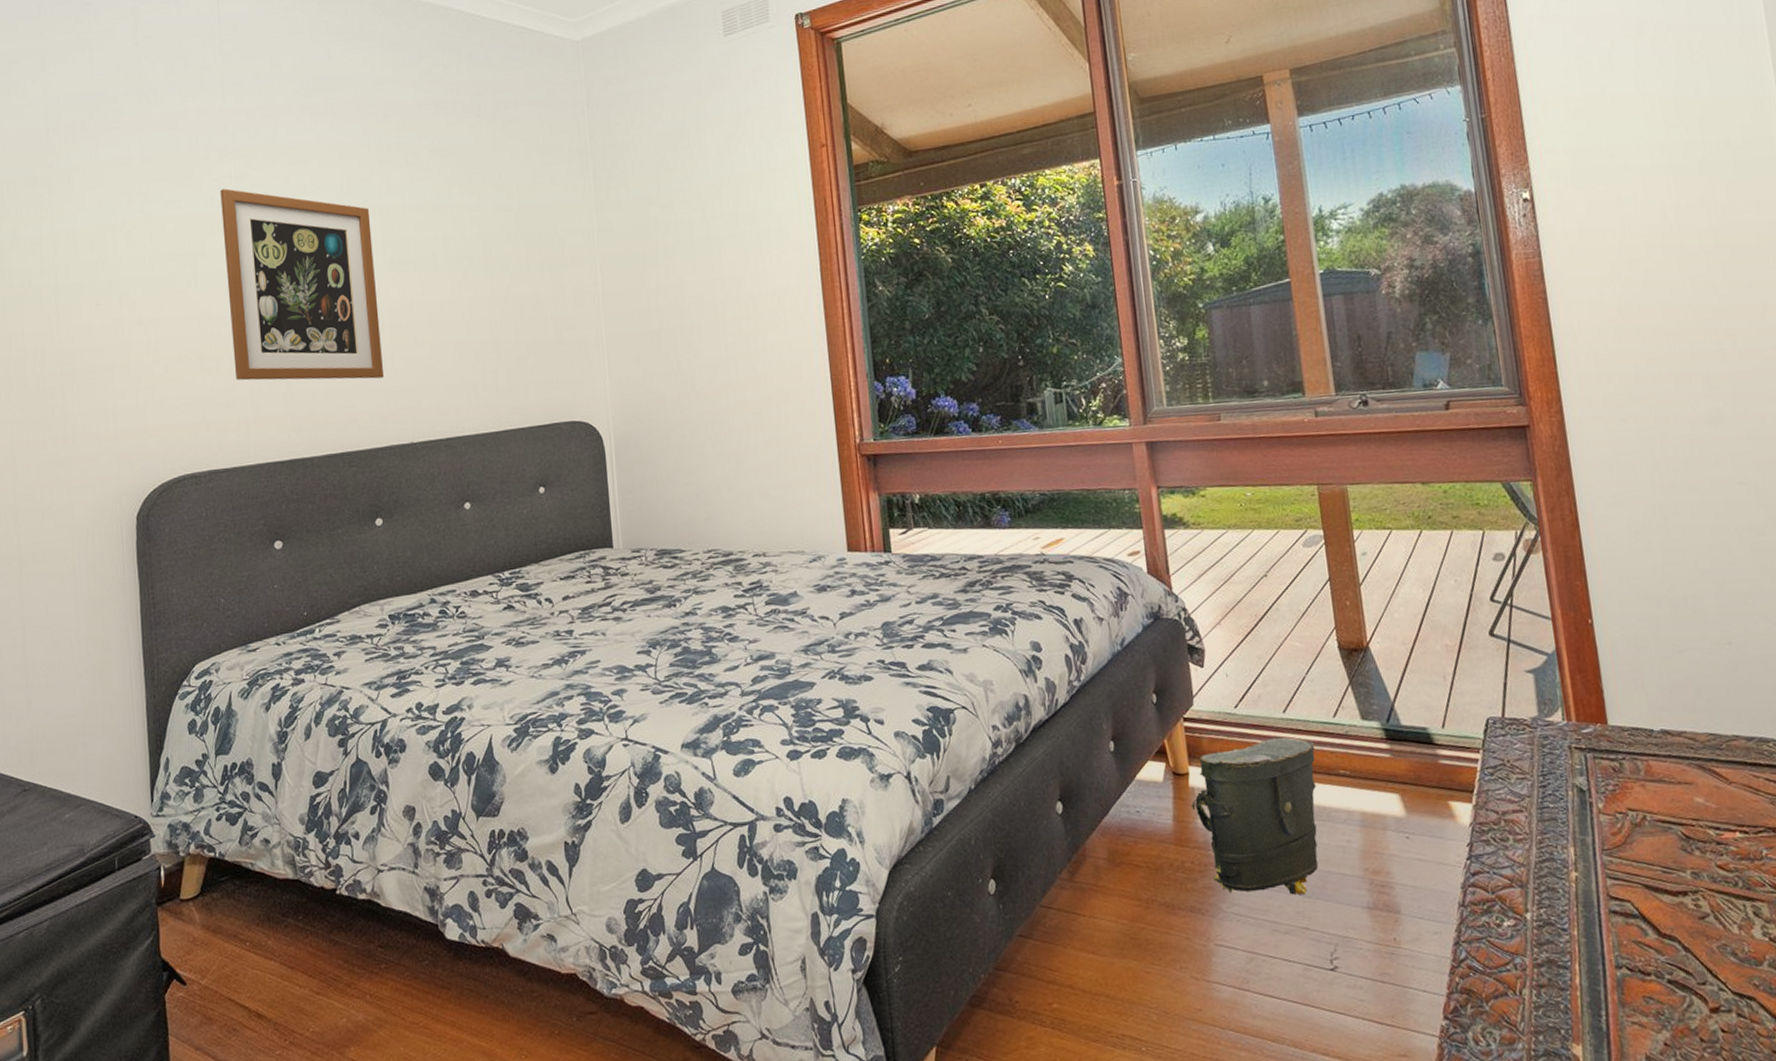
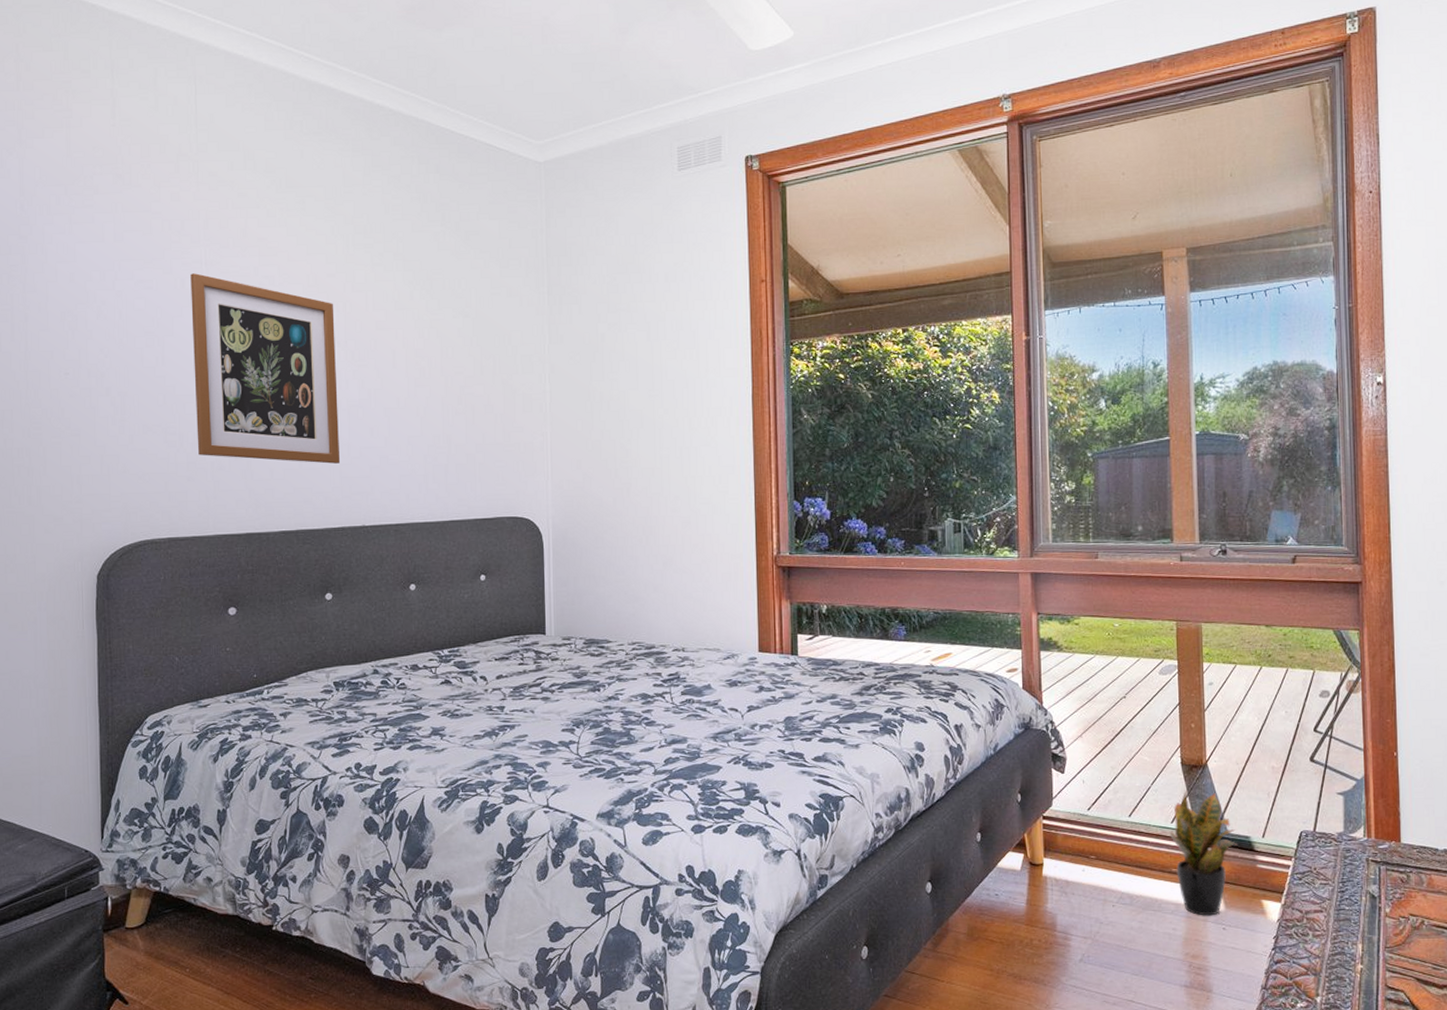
bag: present [1191,736,1319,895] -> none [1043,837,1153,972]
potted plant: none [1333,677,1413,824] -> present [1170,789,1237,916]

